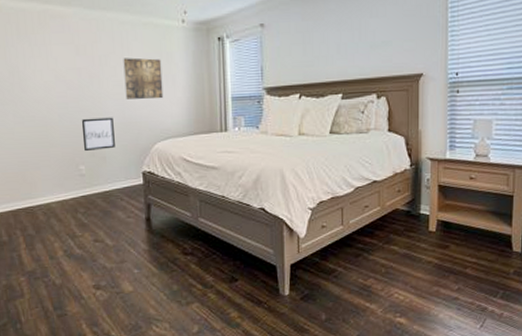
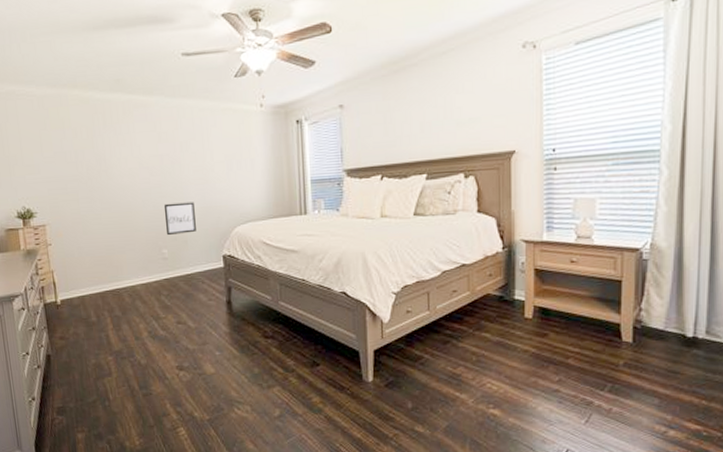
wall art: present [123,57,164,99] -> none [203,143,243,184]

